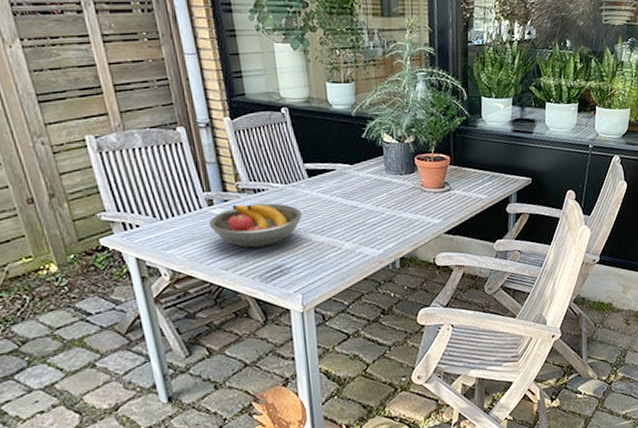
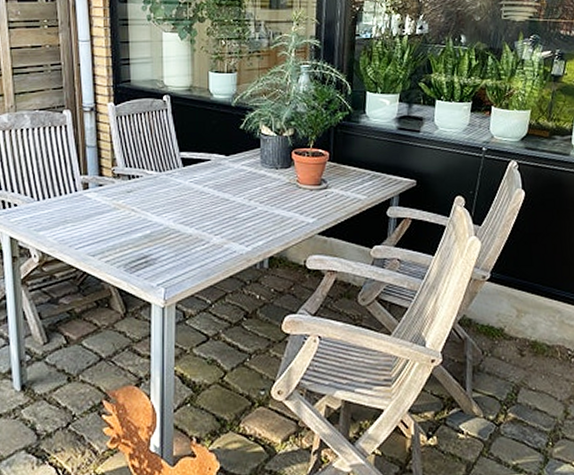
fruit bowl: present [209,203,303,248] -> none [82,189,174,235]

